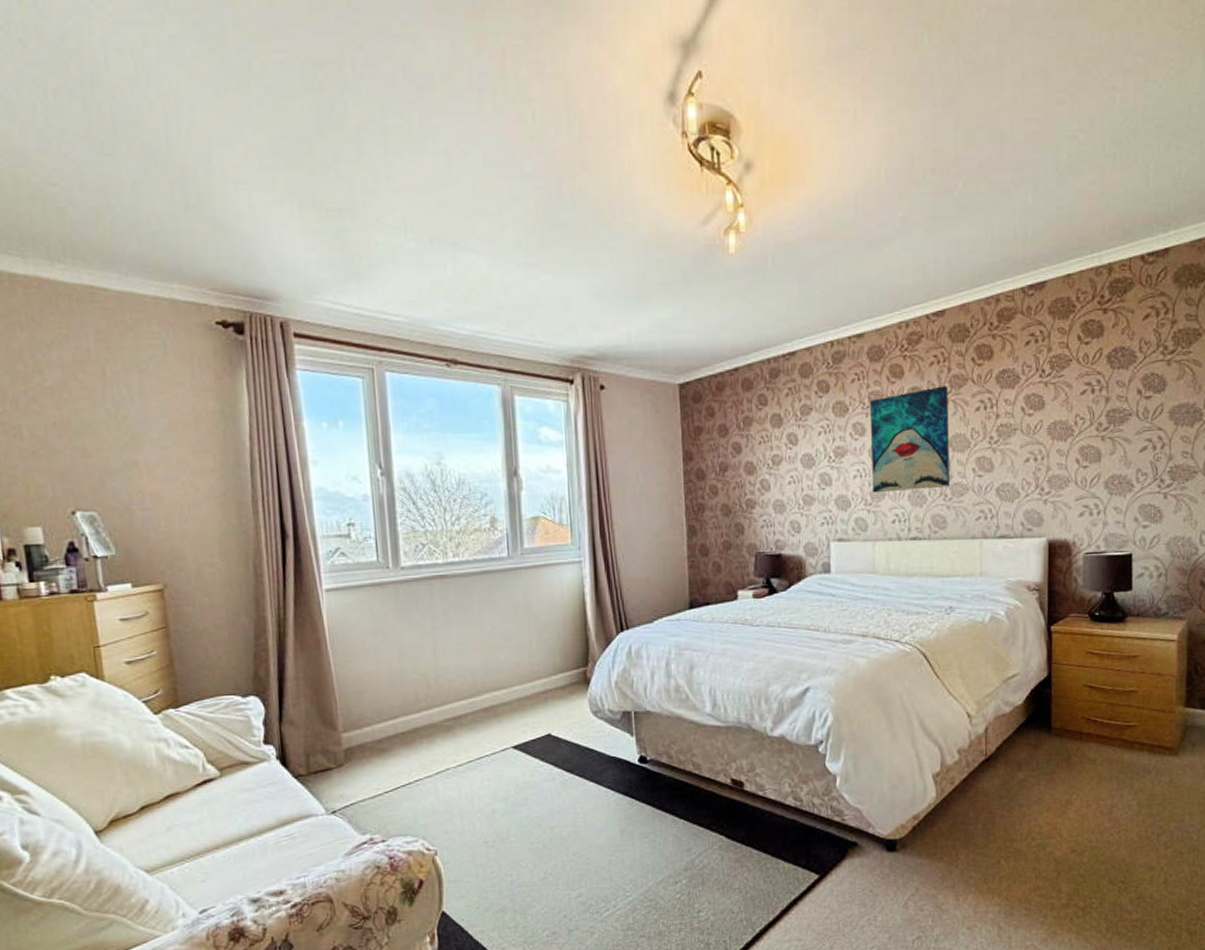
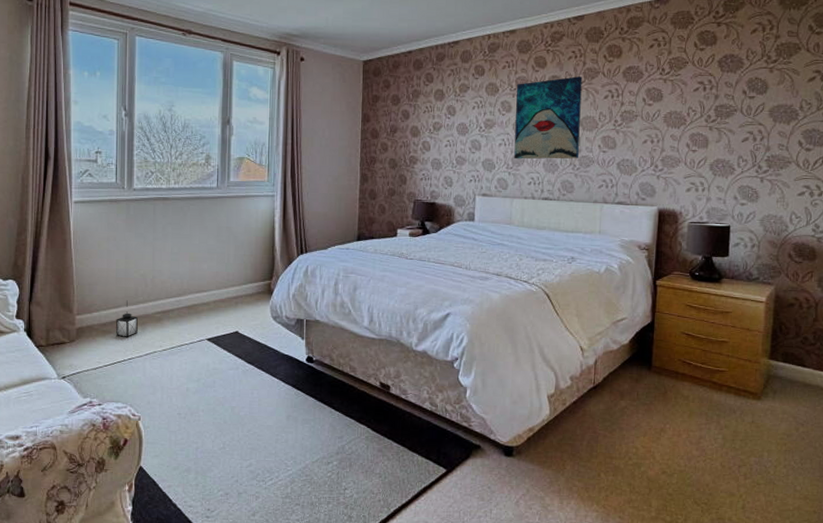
lantern: none [394,708,423,755] -> present [116,300,138,337]

